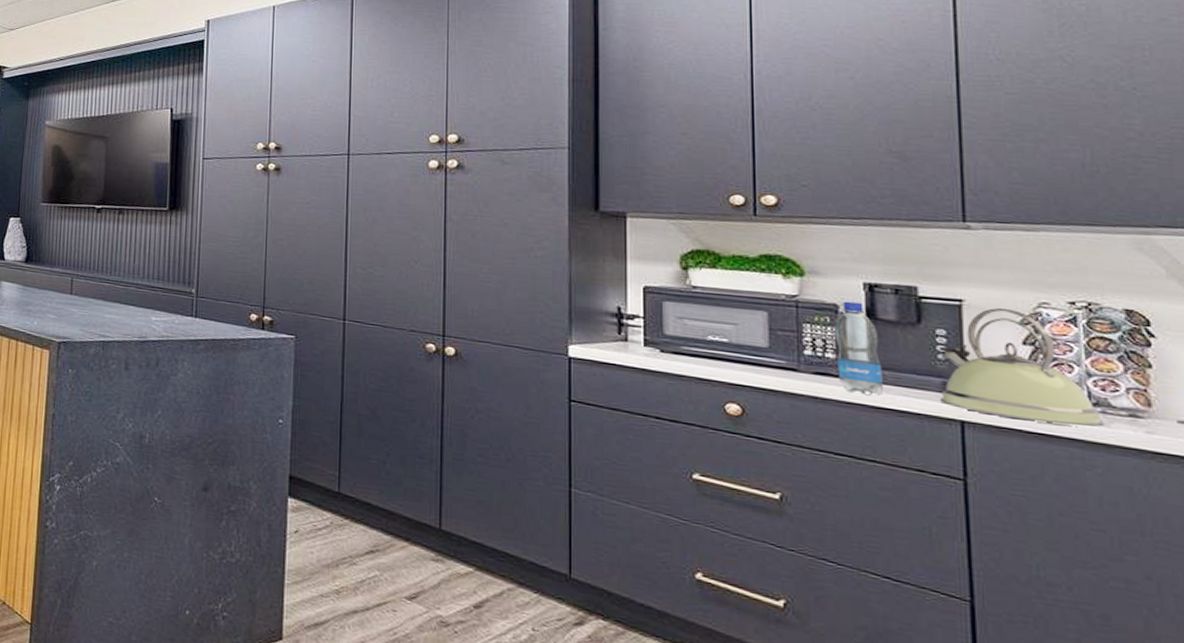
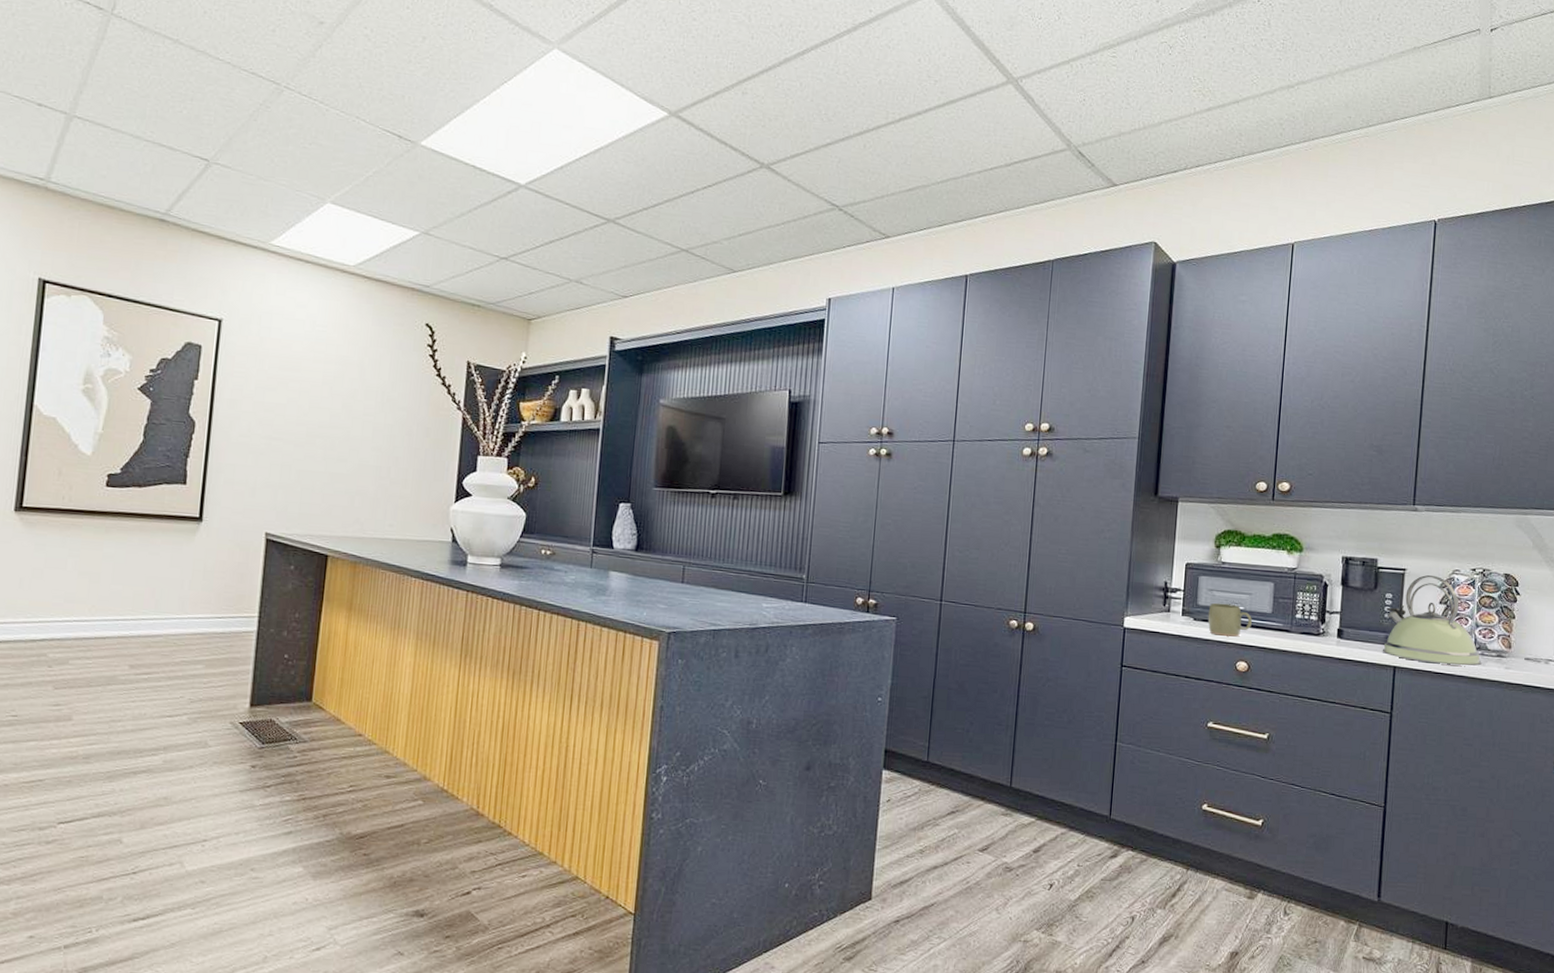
mug: none [679,332,741,374] -> present [1207,602,1252,637]
bottle: present [834,301,883,396] -> none [1317,572,1348,650]

